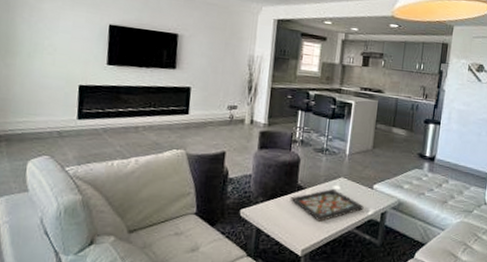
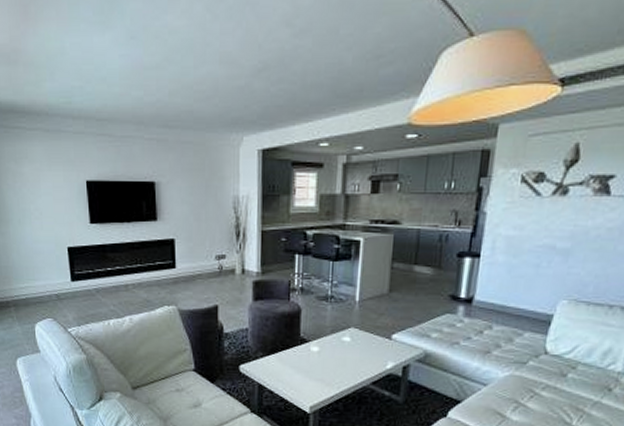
decorative tray: present [289,188,364,222] -> none [292,340,381,377]

